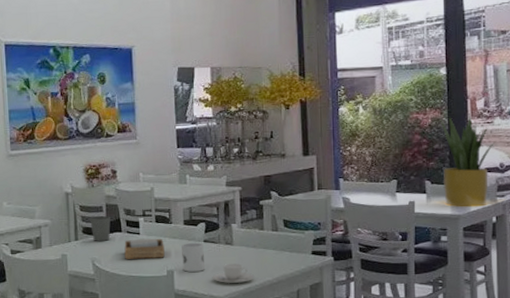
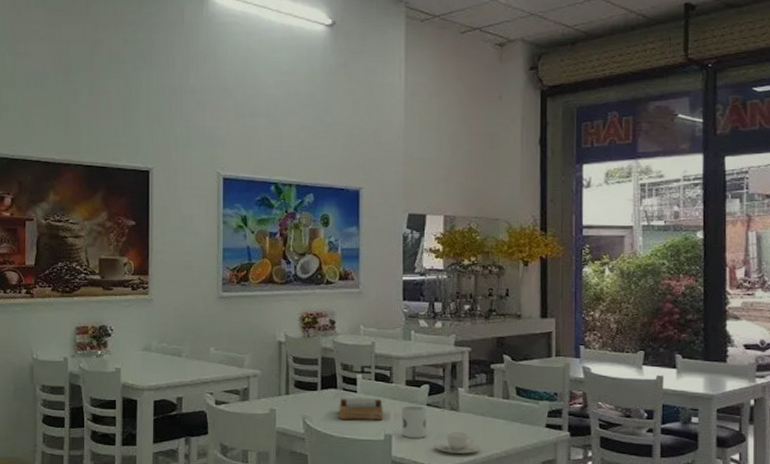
dixie cup: present [90,216,111,241] -> none [303,370,326,397]
planter: present [440,113,496,207] -> none [695,283,756,387]

